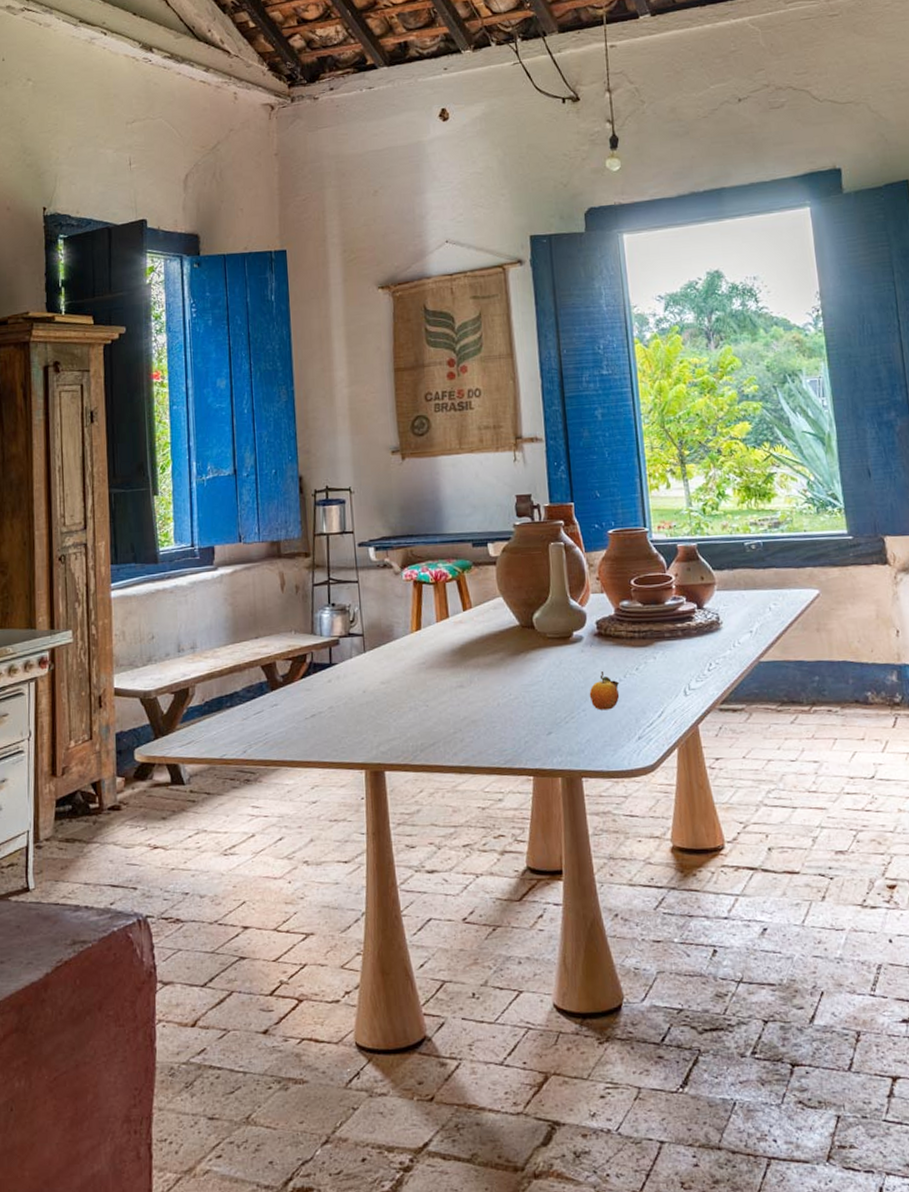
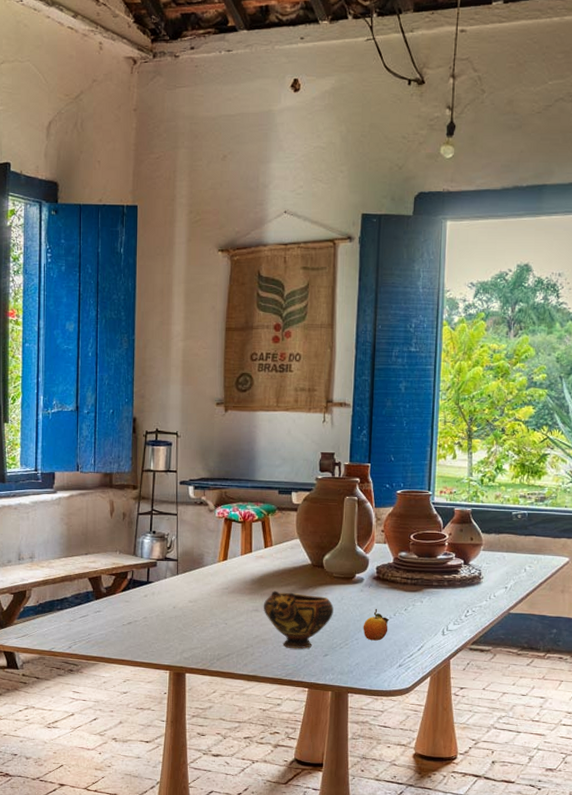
ceramic bowl: none [468,660,552,729] -> present [263,591,334,649]

